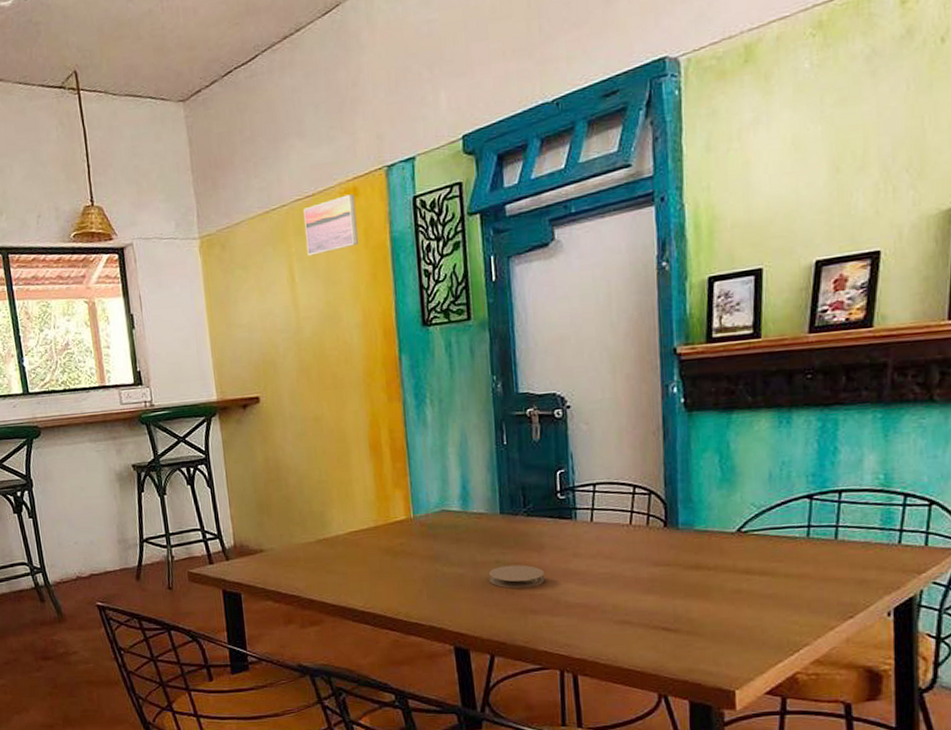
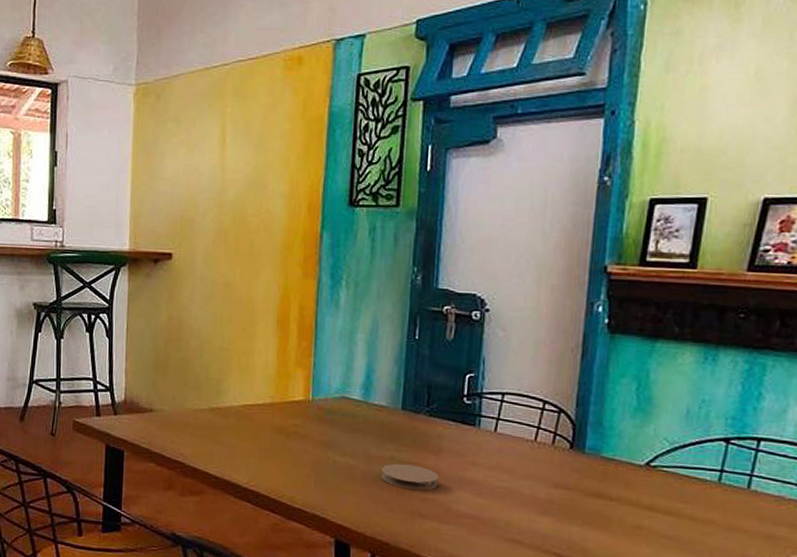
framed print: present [304,194,359,256] -> none [243,63,299,119]

